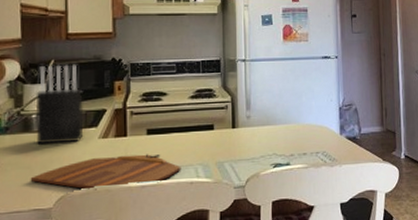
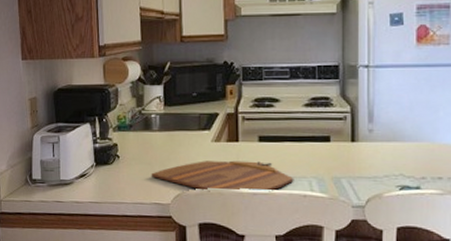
knife block: present [35,64,84,145] -> none [154,67,198,144]

